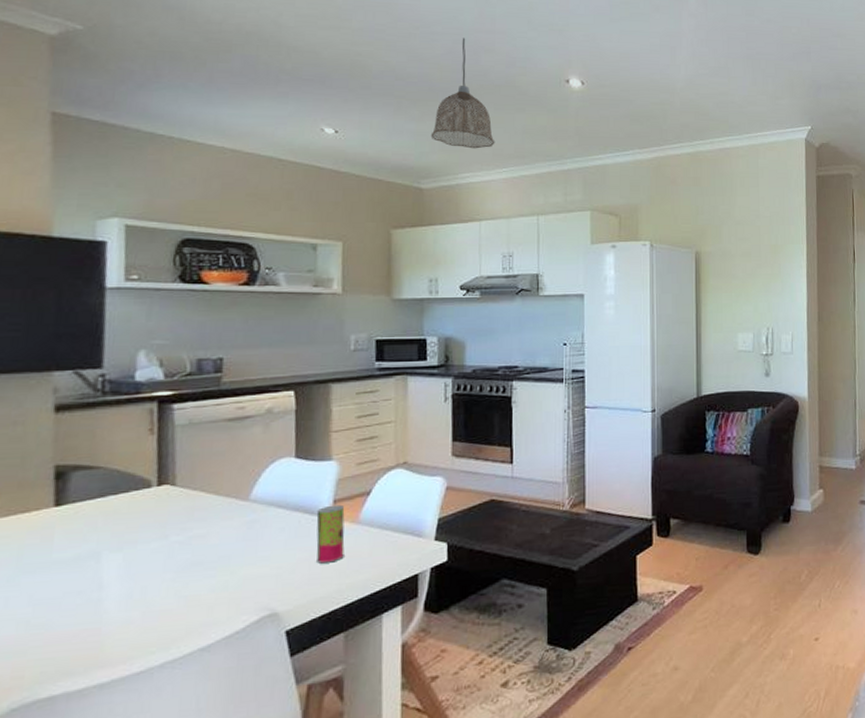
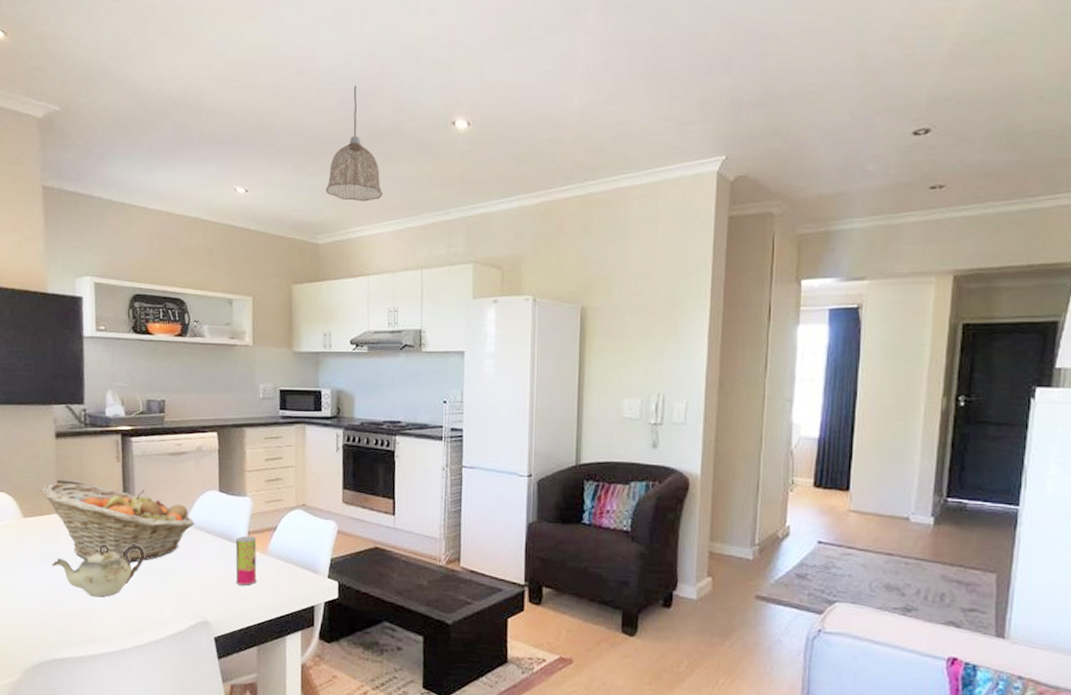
fruit basket: none [25,465,261,561] -> present [40,482,195,563]
teapot: none [39,532,187,608] -> present [52,543,144,598]

